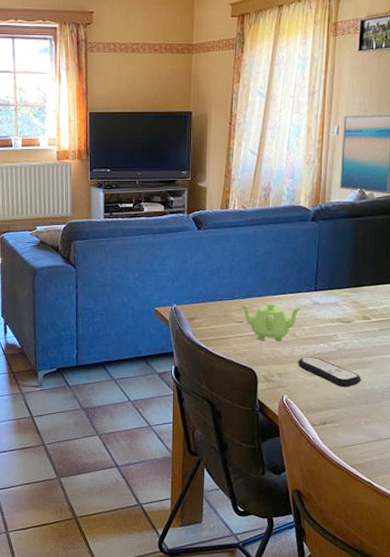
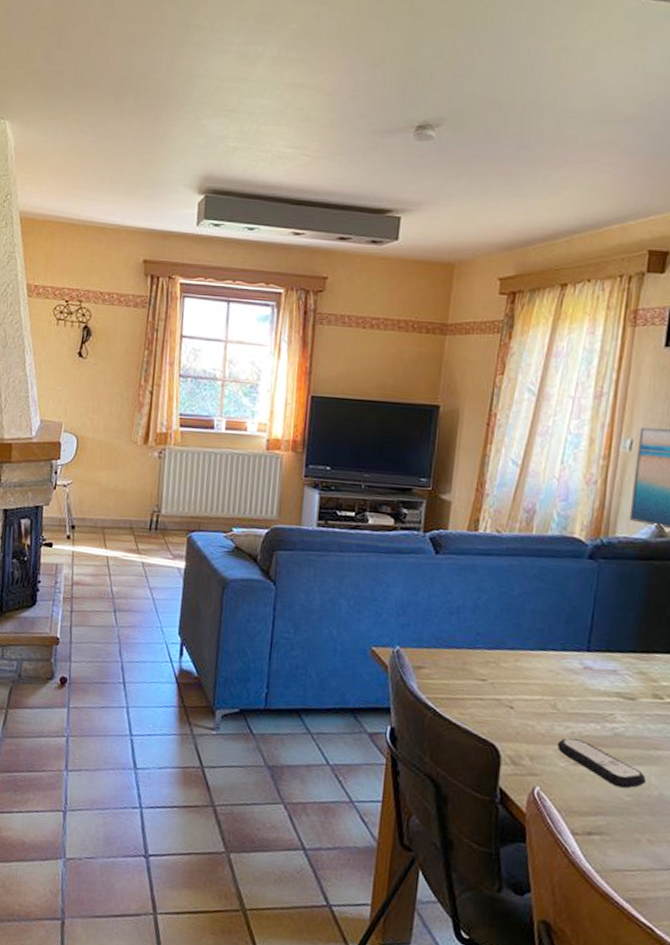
teapot: present [240,302,302,342] -> none [484,656,567,714]

